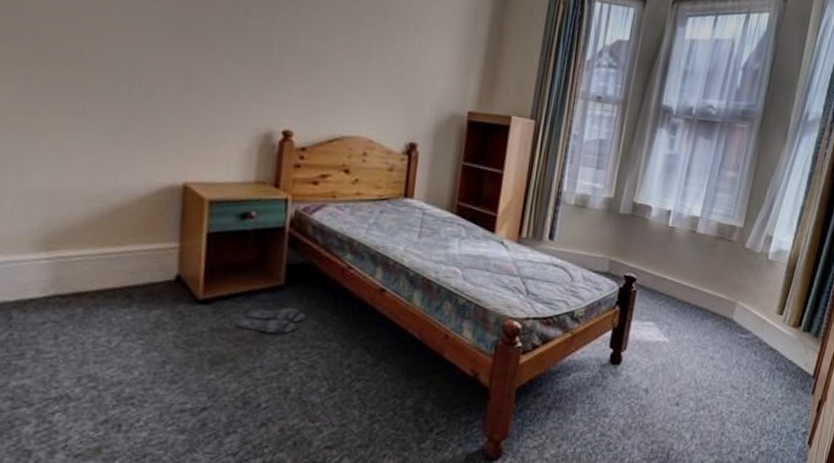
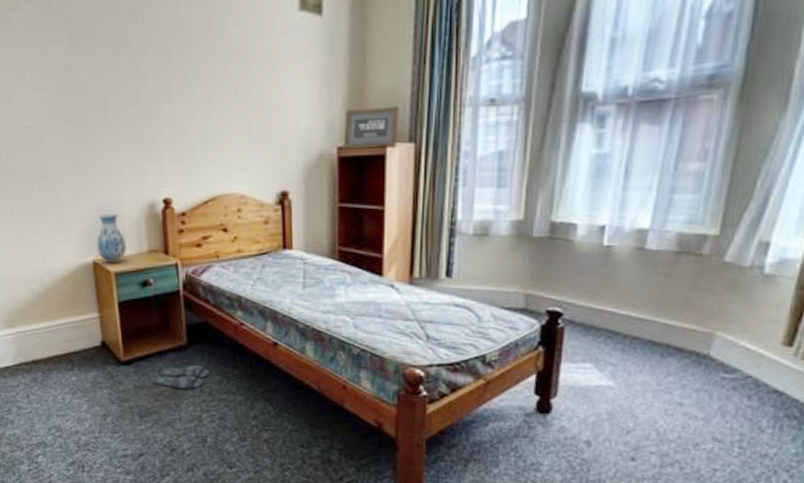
vase: none [190,134,230,189] -> present [96,213,127,262]
picture frame: none [473,80,526,121] -> present [343,106,399,150]

